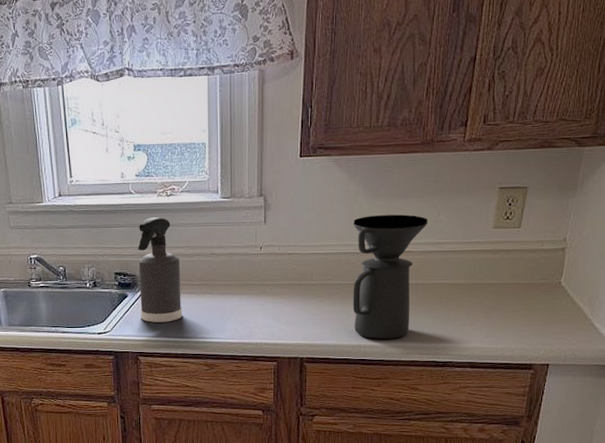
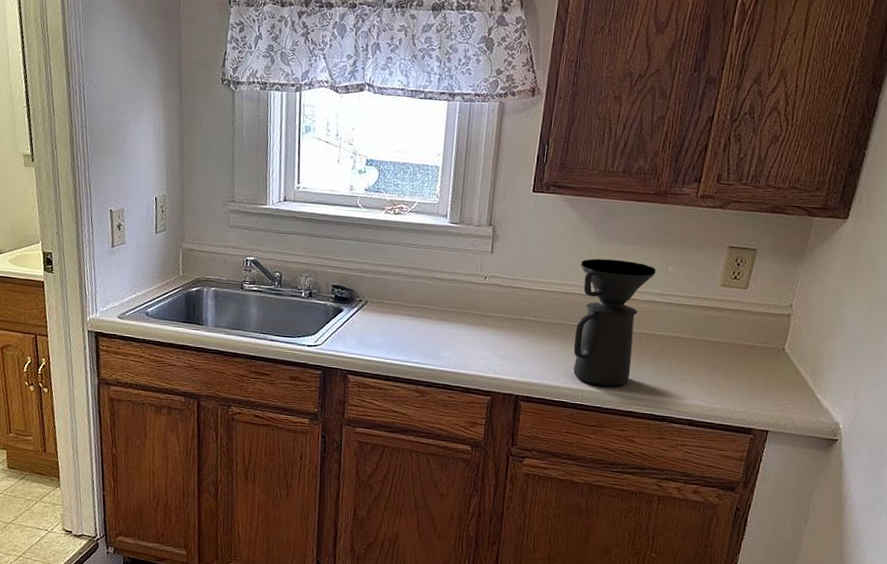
spray bottle: present [137,217,182,323] -> none [354,233,401,343]

